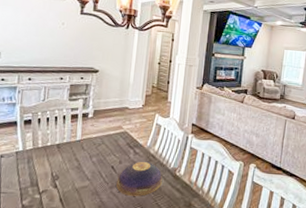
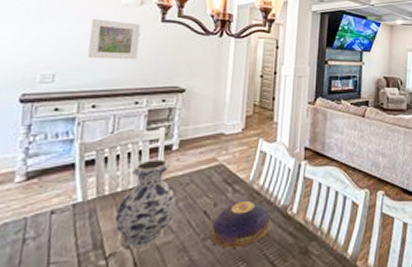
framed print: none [25,9,65,44] -> present [87,19,141,60]
vase: none [46,123,91,189] -> present [114,159,177,249]

